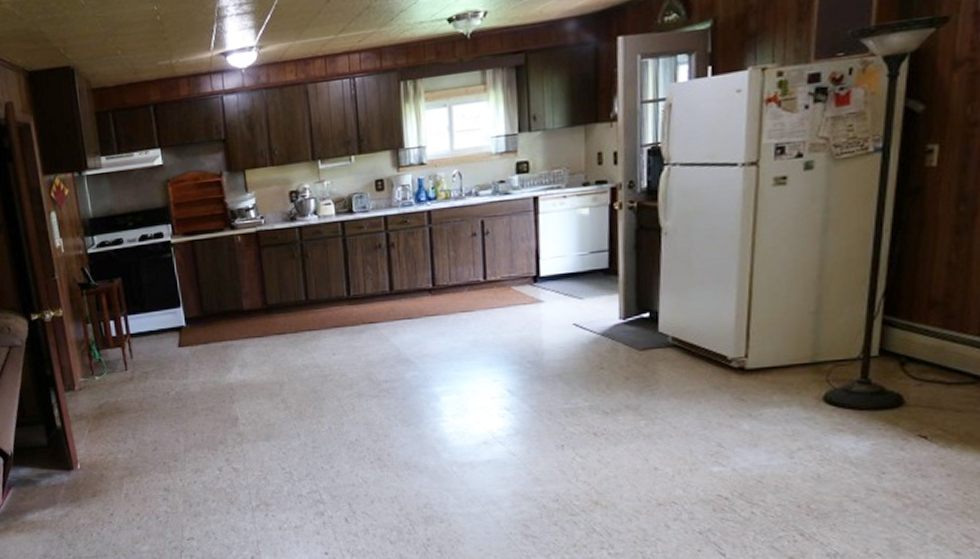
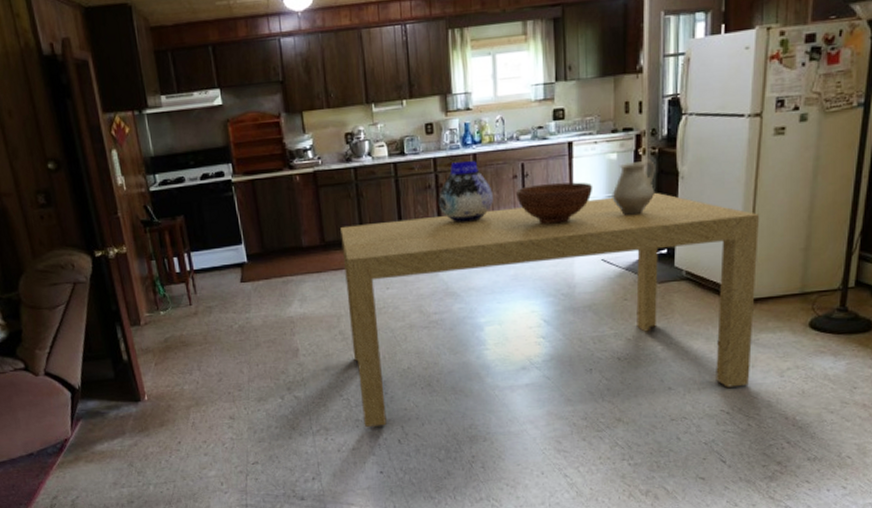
dining table: none [284,249,758,503] -> present [340,192,759,427]
vase: none [389,218,450,284] -> present [438,161,493,223]
fruit bowl: none [475,239,563,286] -> present [516,182,593,224]
pitcher: none [584,213,634,277] -> present [612,158,655,216]

